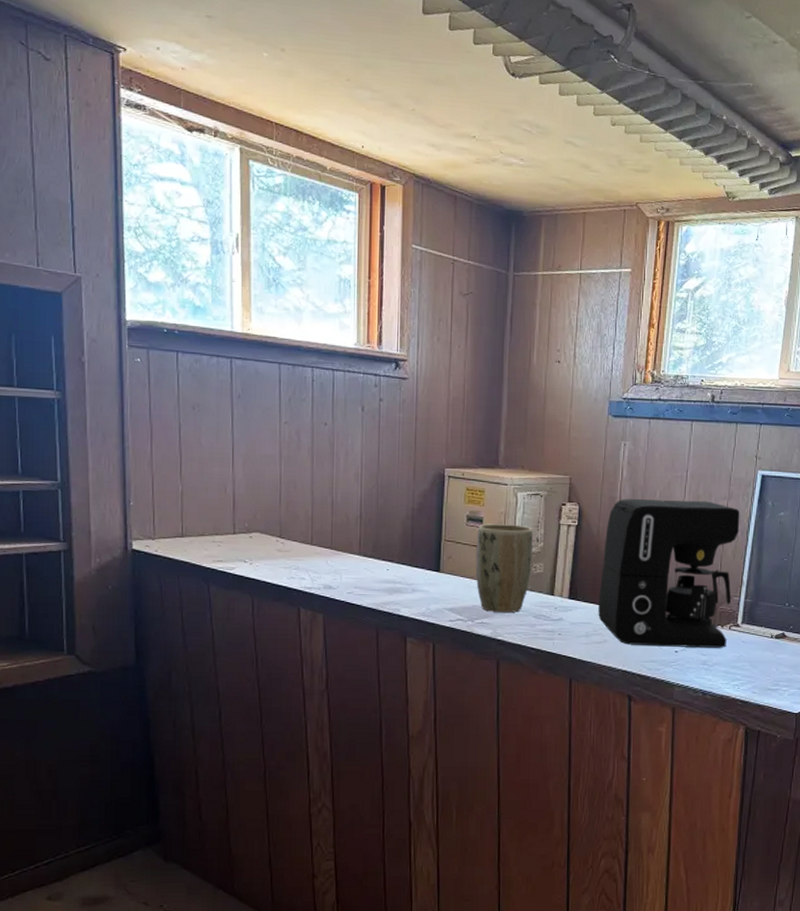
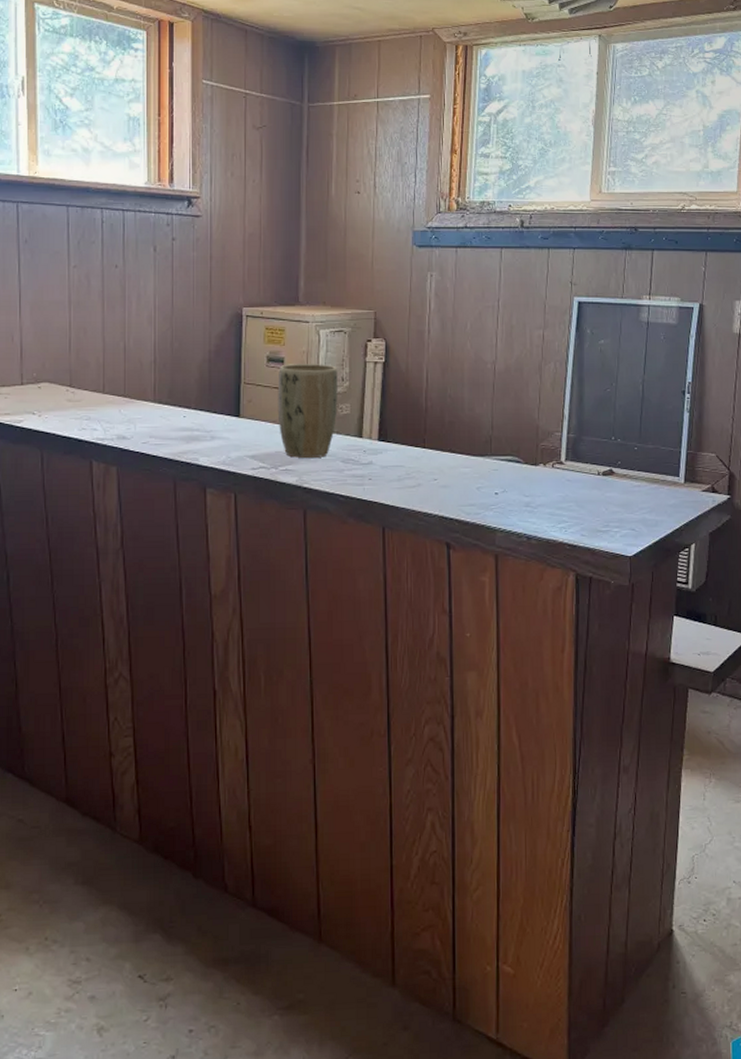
coffee maker: present [598,499,740,648] -> none [410,331,558,489]

